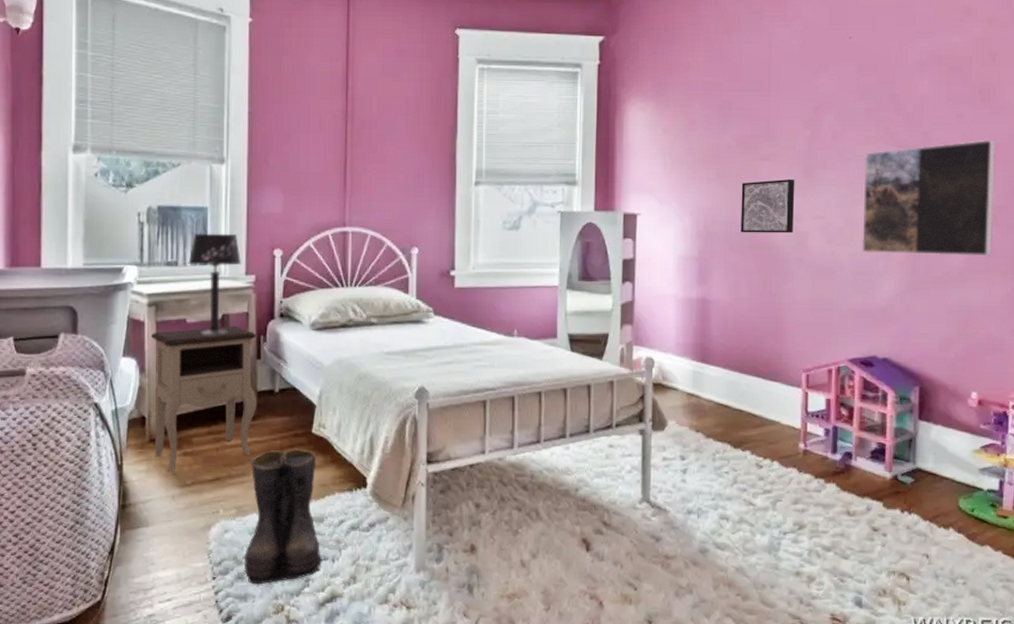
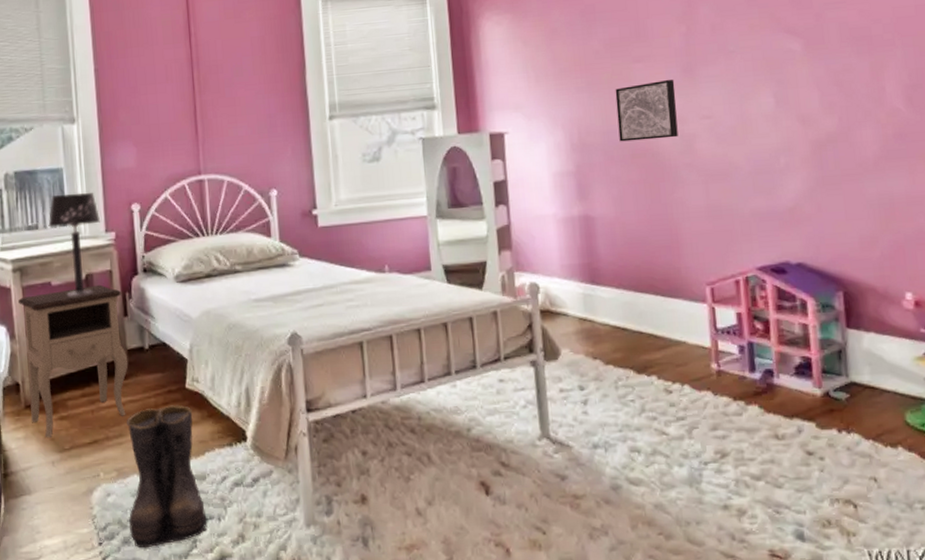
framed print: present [861,139,996,257] -> none [749,13,911,151]

